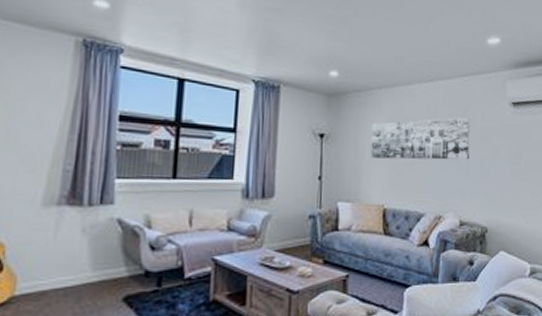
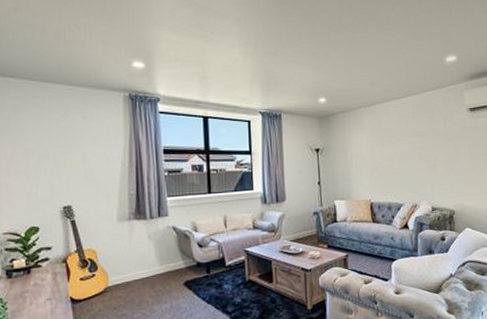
wall art: present [371,117,470,160] -> none [356,124,436,164]

